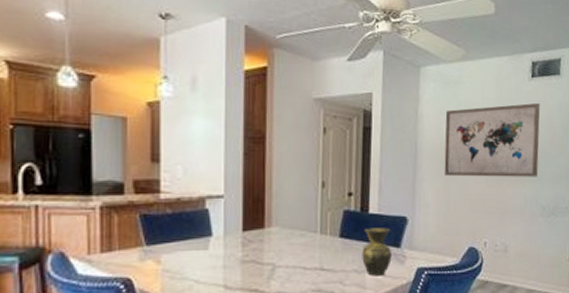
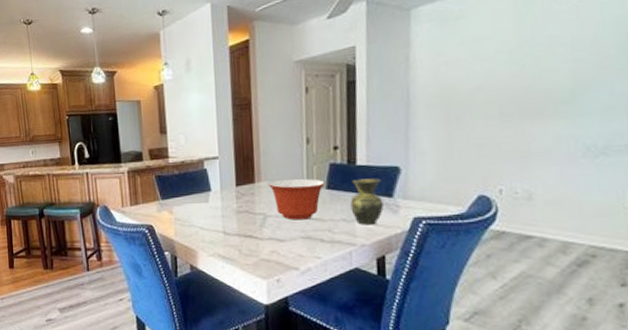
mixing bowl: none [279,224,339,271] -> present [267,178,325,220]
wall art: present [444,102,540,177] -> none [443,21,582,121]

